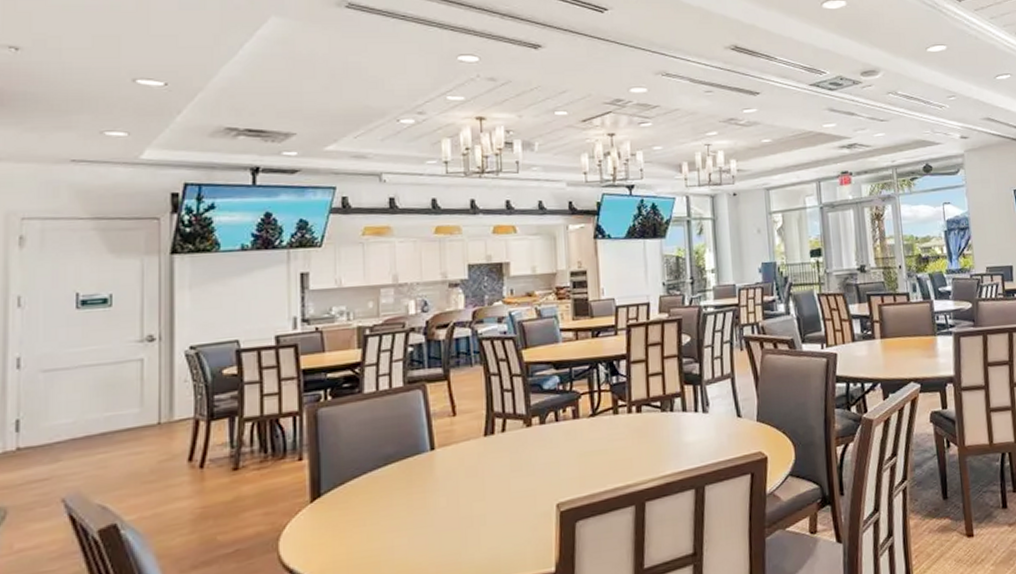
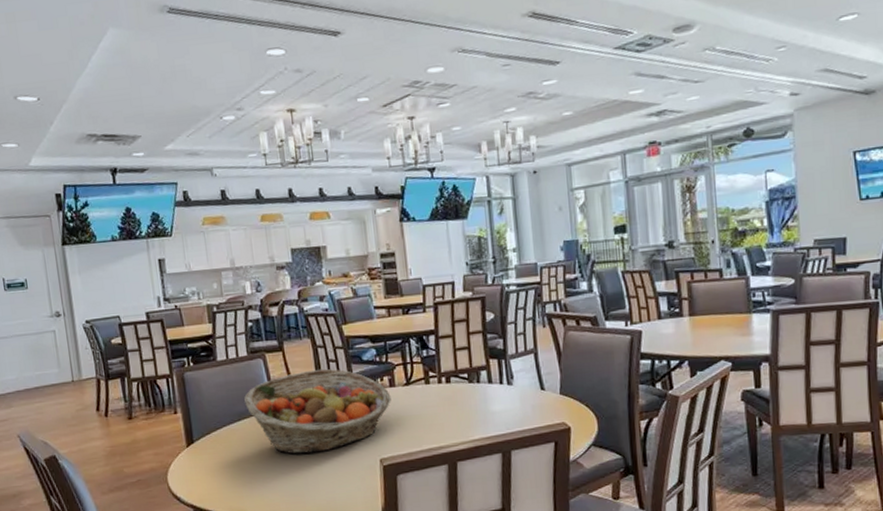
fruit basket: none [394,399,574,504] -> present [244,368,391,454]

